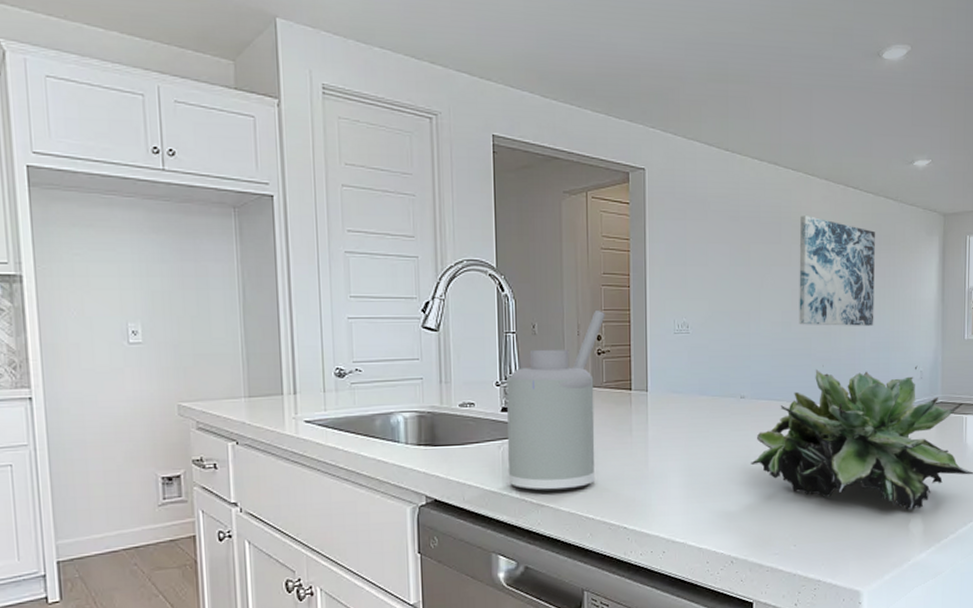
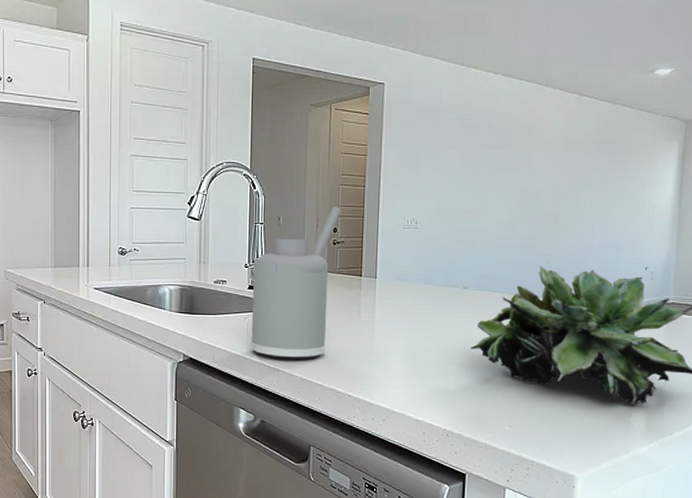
wall art: present [799,215,875,326] -> none [525,123,609,227]

